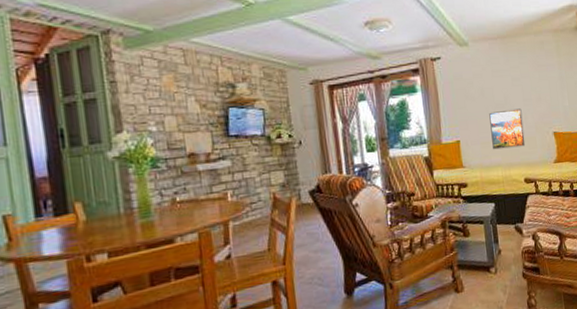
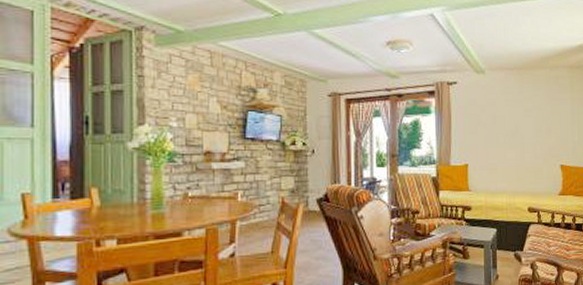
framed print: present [489,108,526,150] -> none [499,138,532,177]

